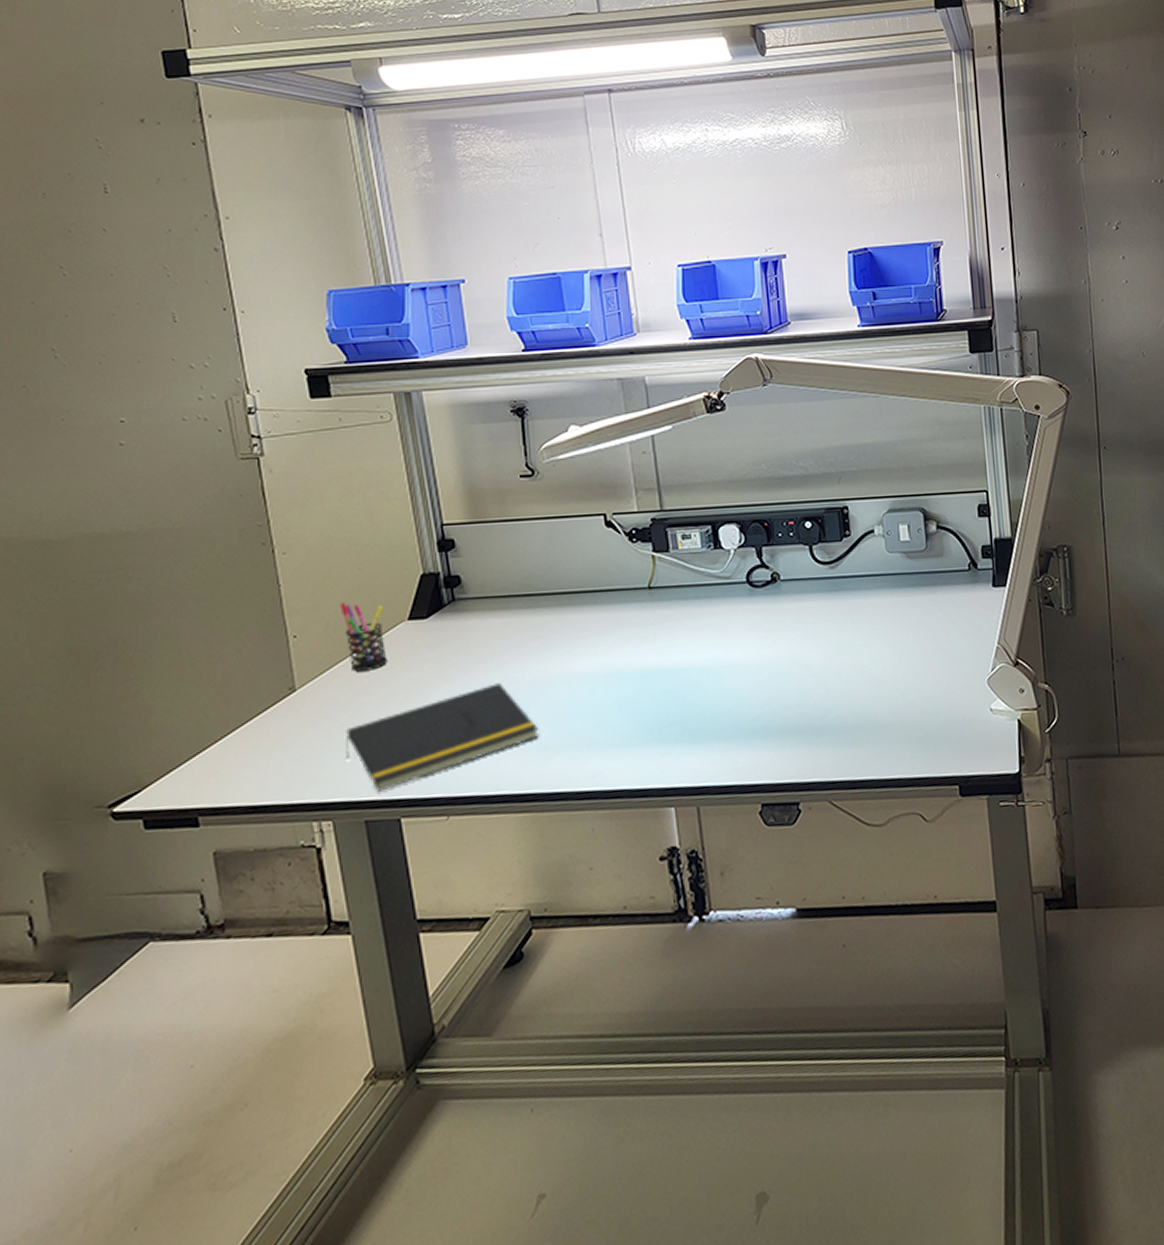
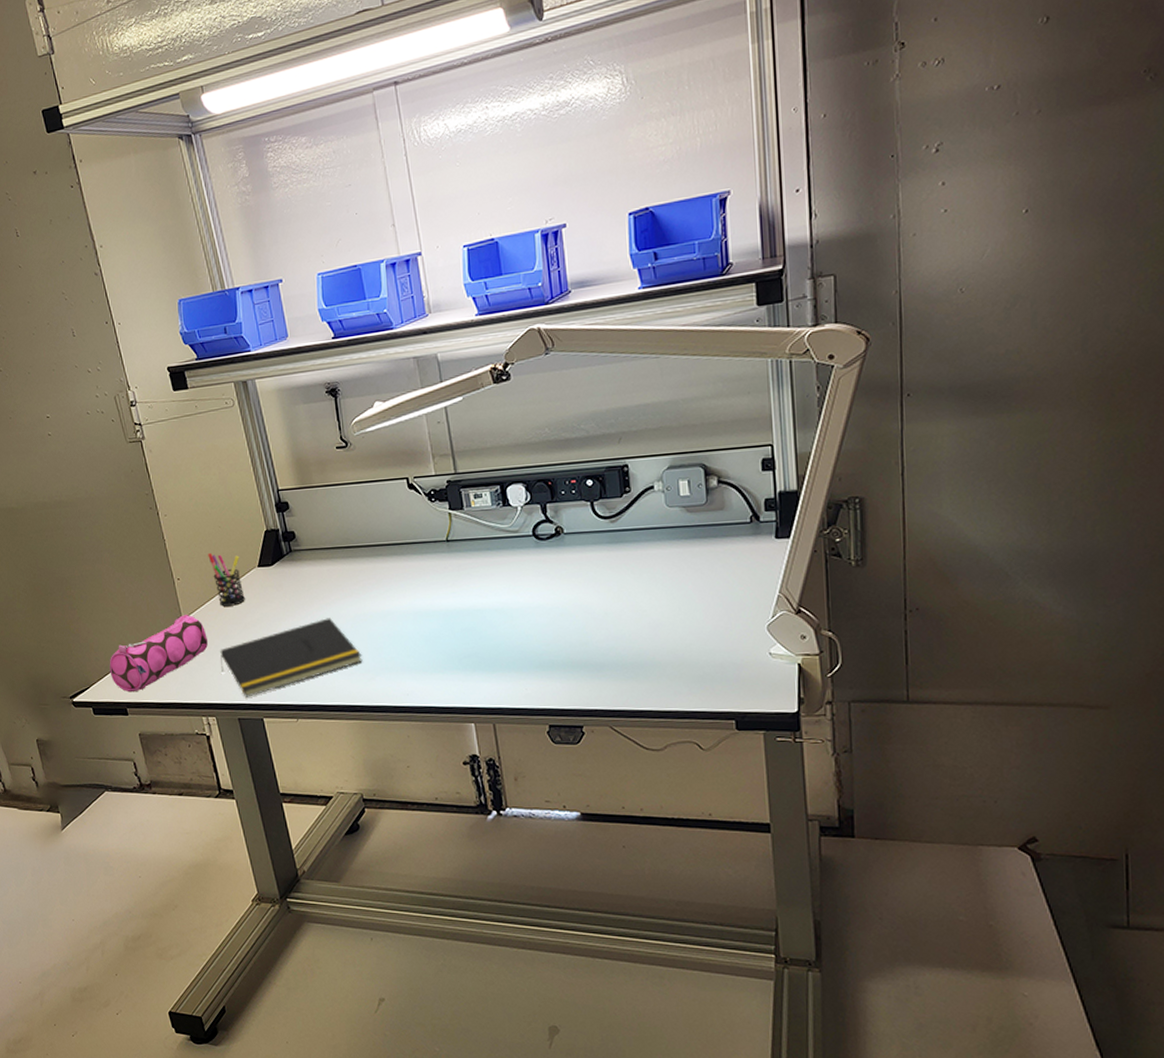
pencil case: none [177,682,331,795] -> present [109,614,209,693]

